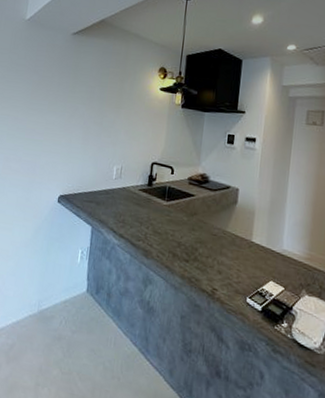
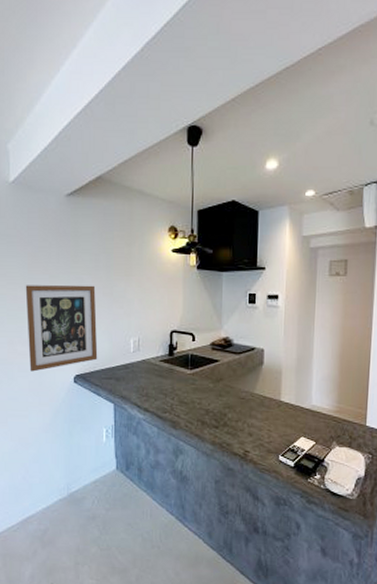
wall art: none [19,108,88,188] -> present [25,285,98,372]

